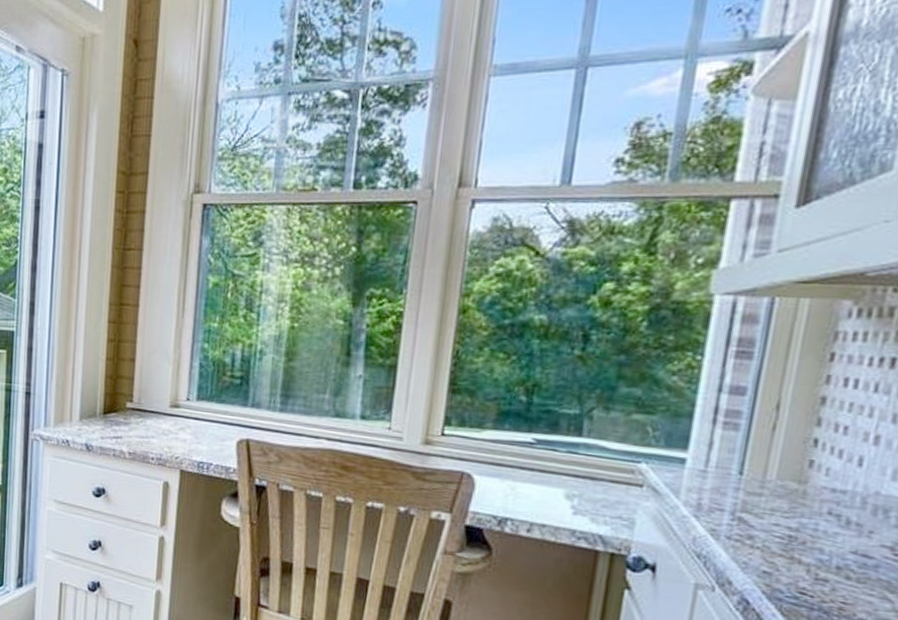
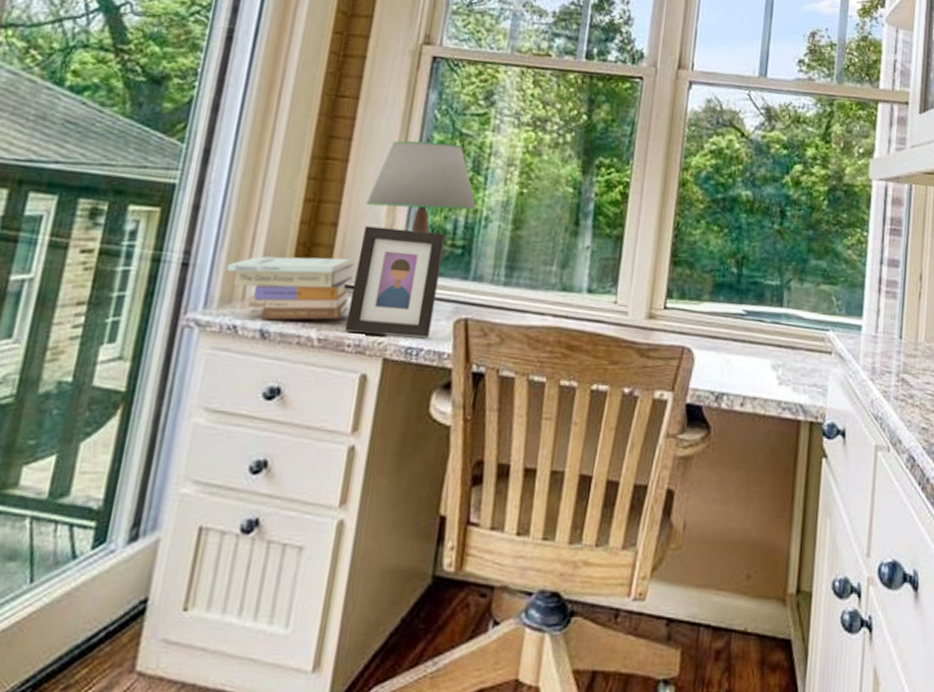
books: none [56,386,151,438] -> present [226,256,354,321]
picture frame: none [149,360,226,455] -> present [345,225,446,338]
table lamp: none [156,280,252,366] -> present [366,136,477,233]

